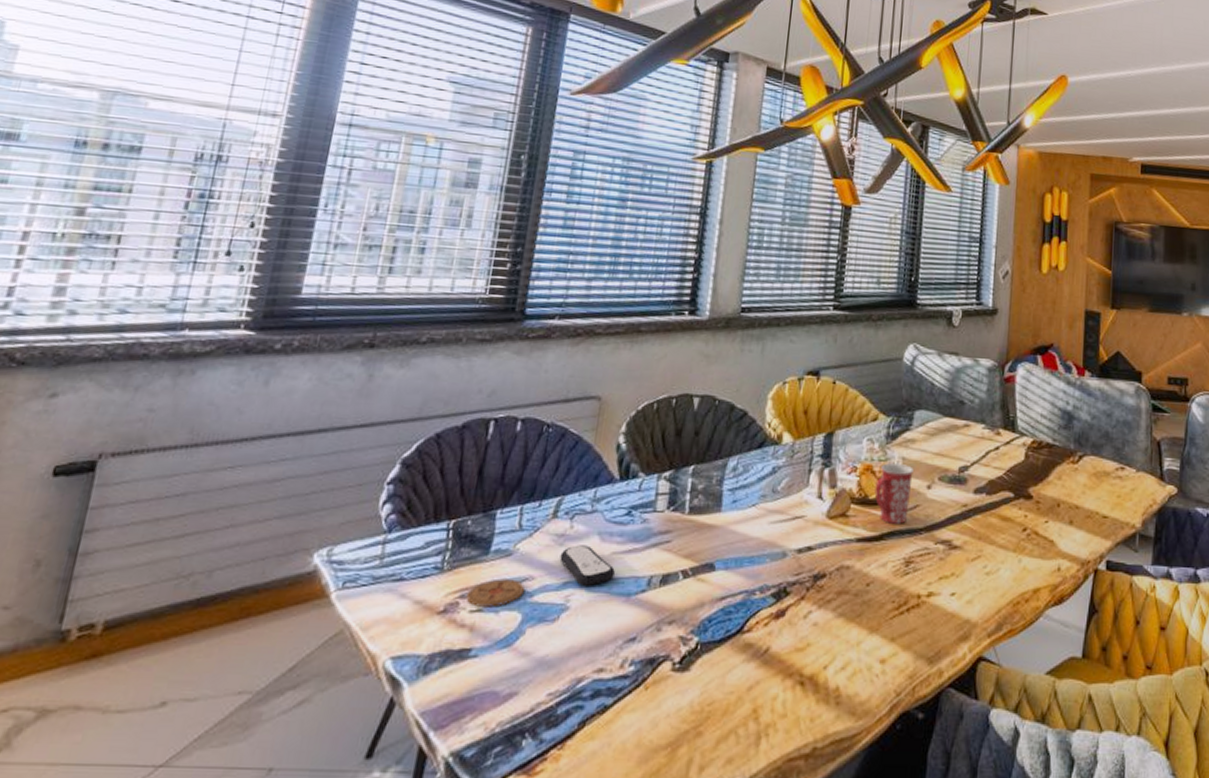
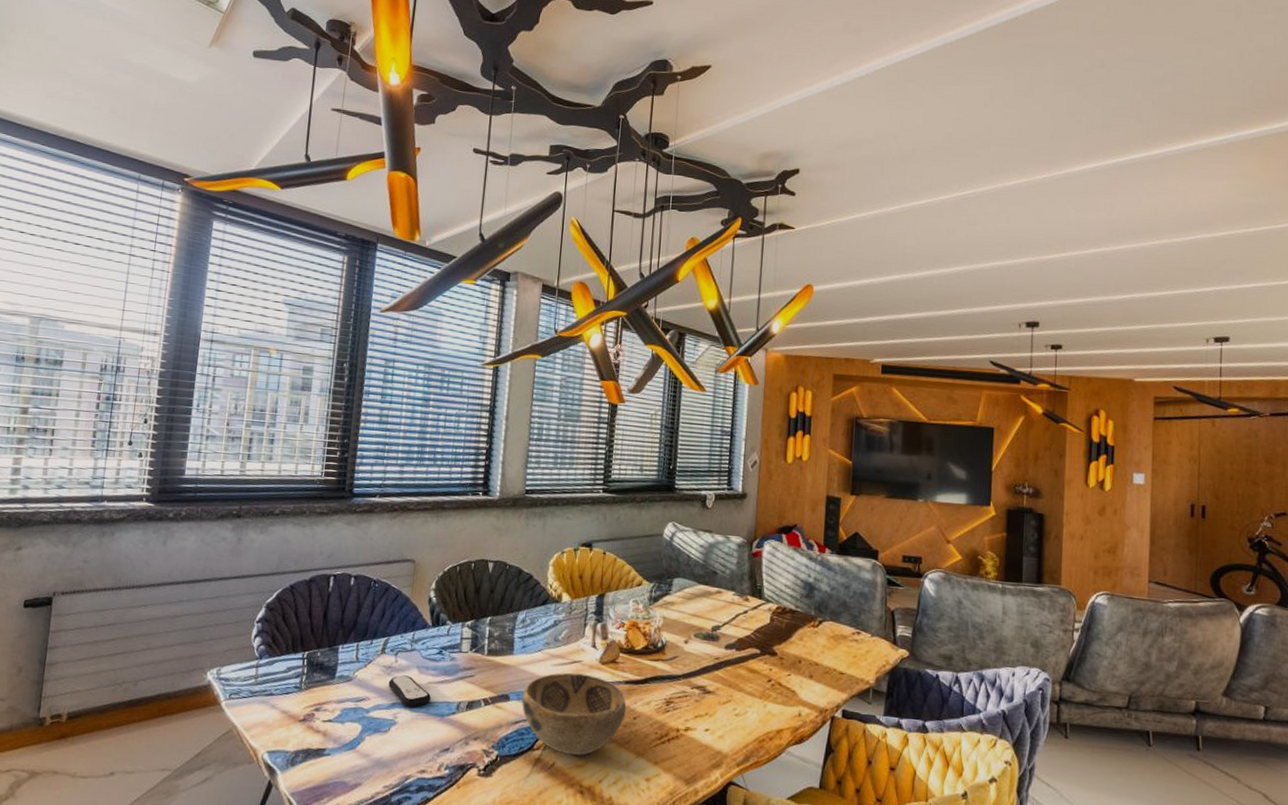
coaster: present [466,578,525,608] -> none [319,697,363,719]
decorative bowl: none [729,531,858,637] -> present [521,672,627,756]
mug: present [874,463,914,524] -> none [639,621,673,671]

